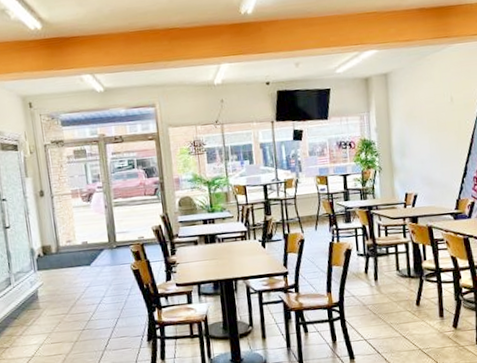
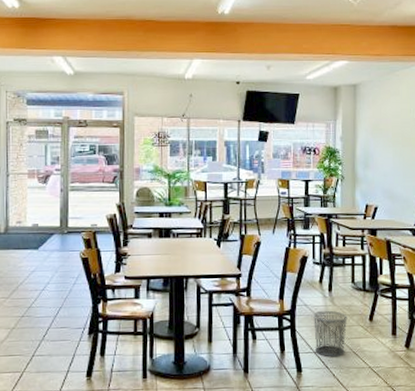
waste bin: none [361,298,395,343] -> present [313,310,348,357]

